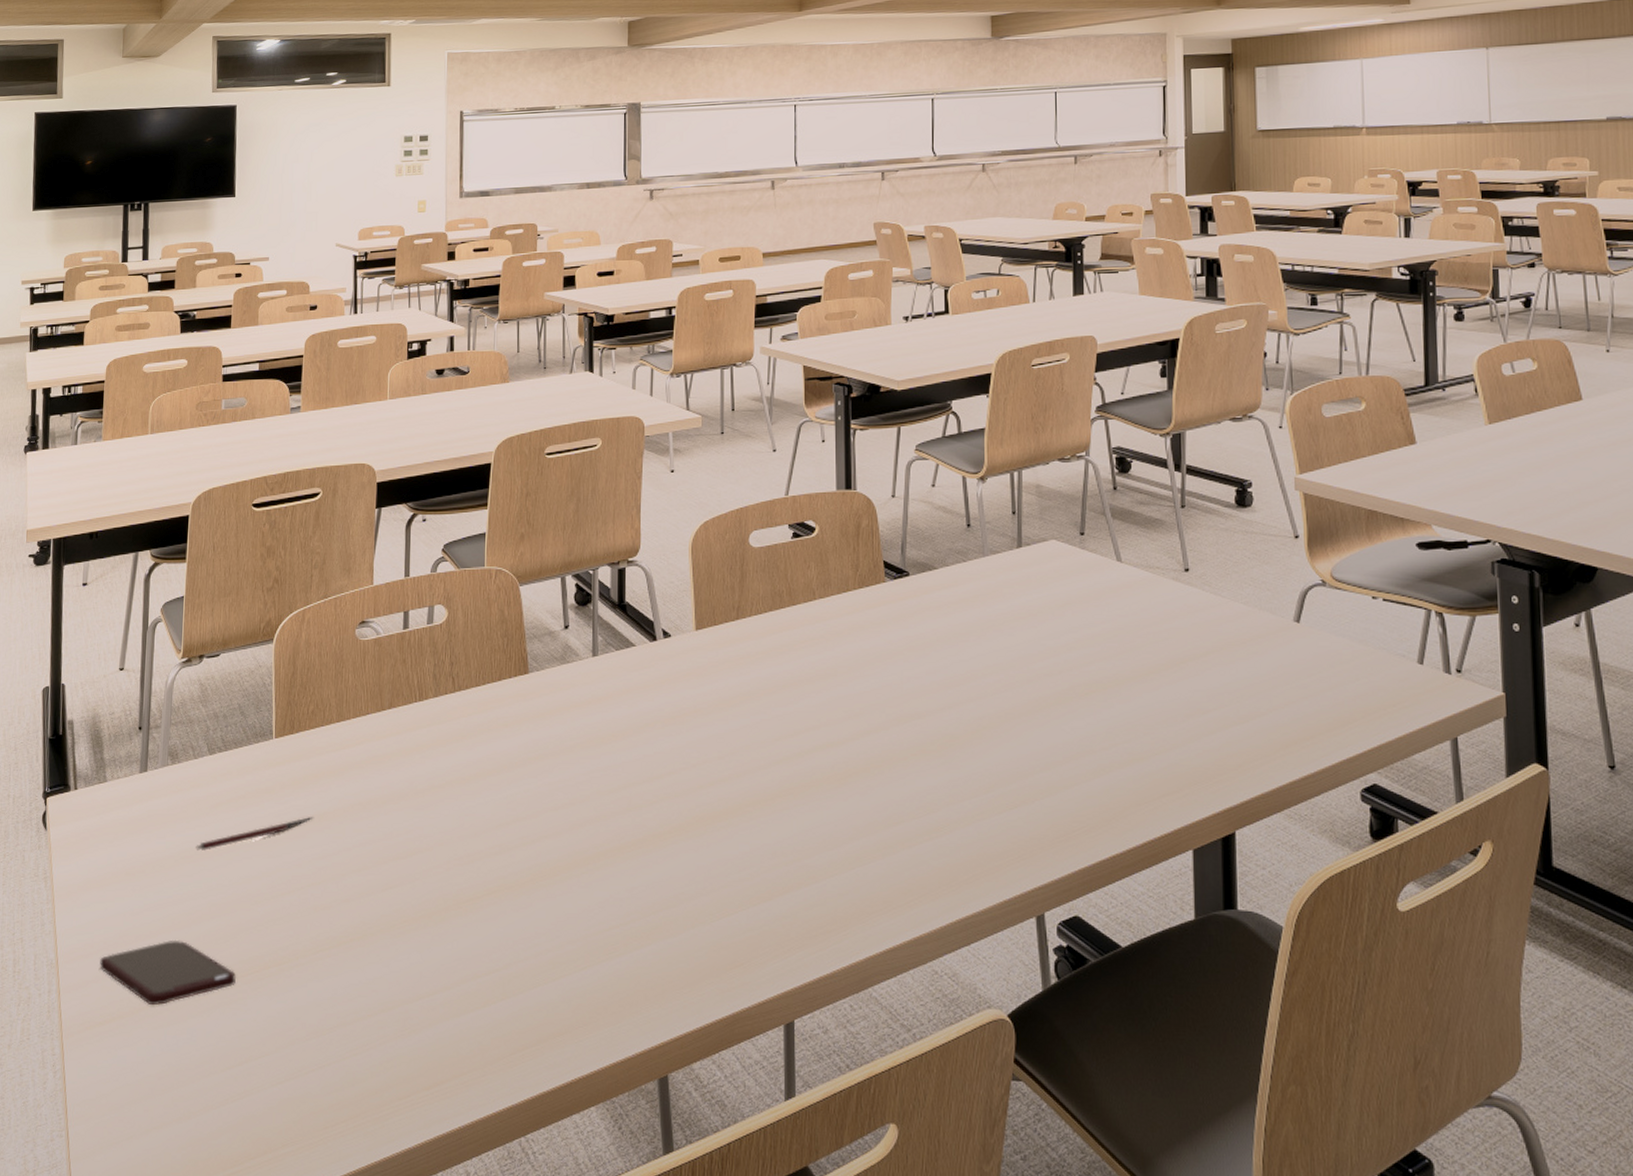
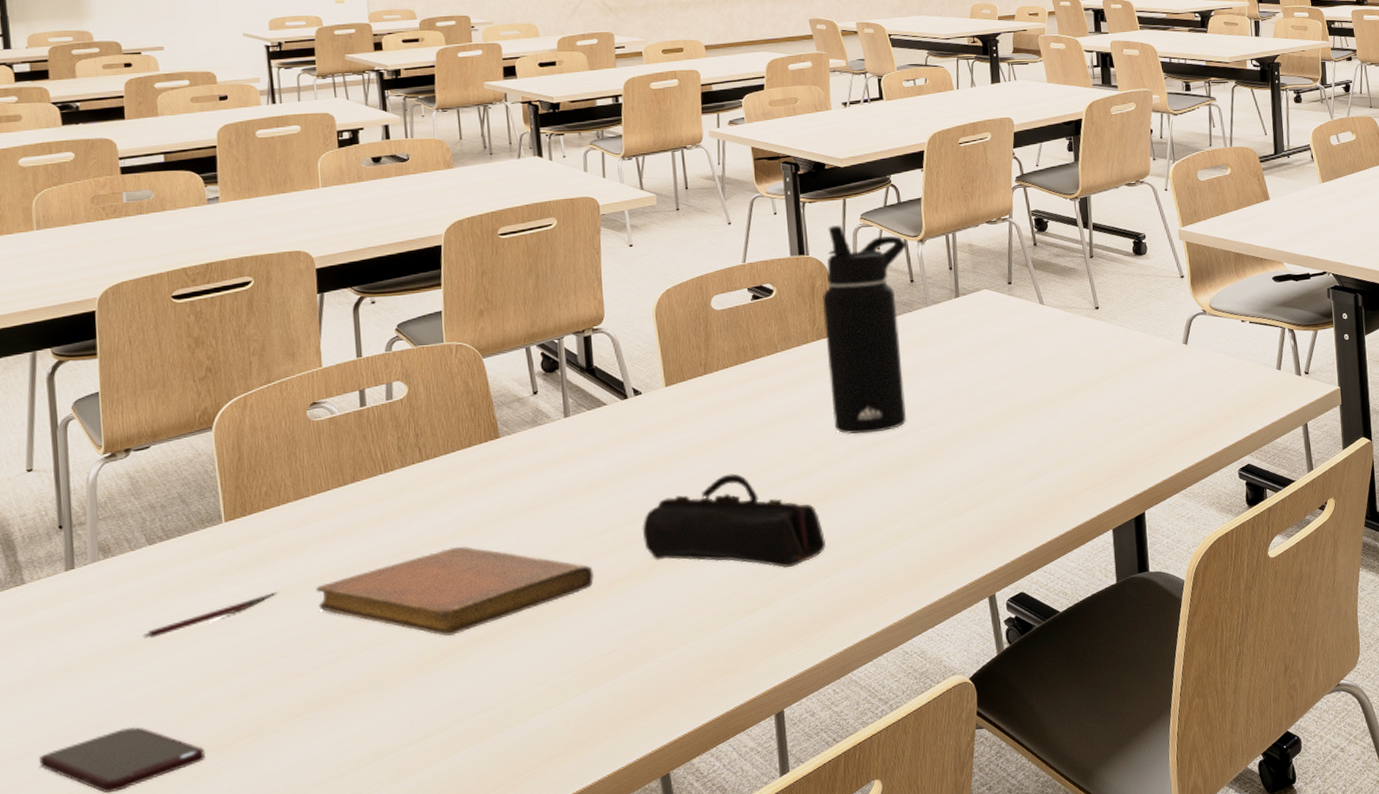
notebook: none [347,788,609,886] -> present [316,546,595,636]
pencil case: none [660,736,853,851] -> present [642,473,826,568]
water bottle: none [867,457,965,702] -> present [822,225,907,434]

